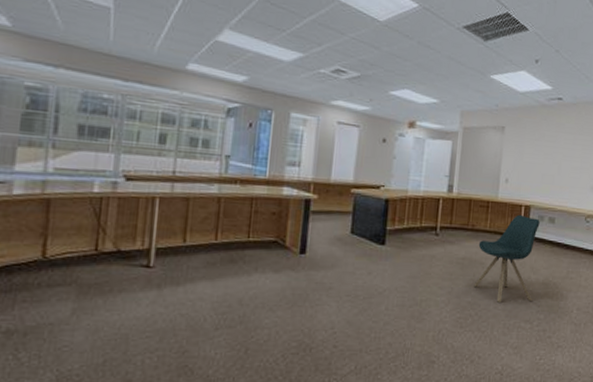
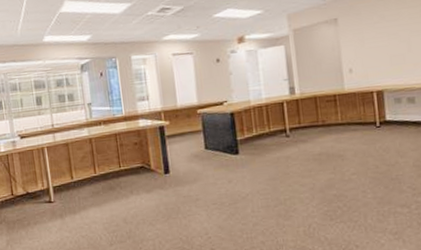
chair: present [473,214,540,302] -> none [333,101,406,191]

